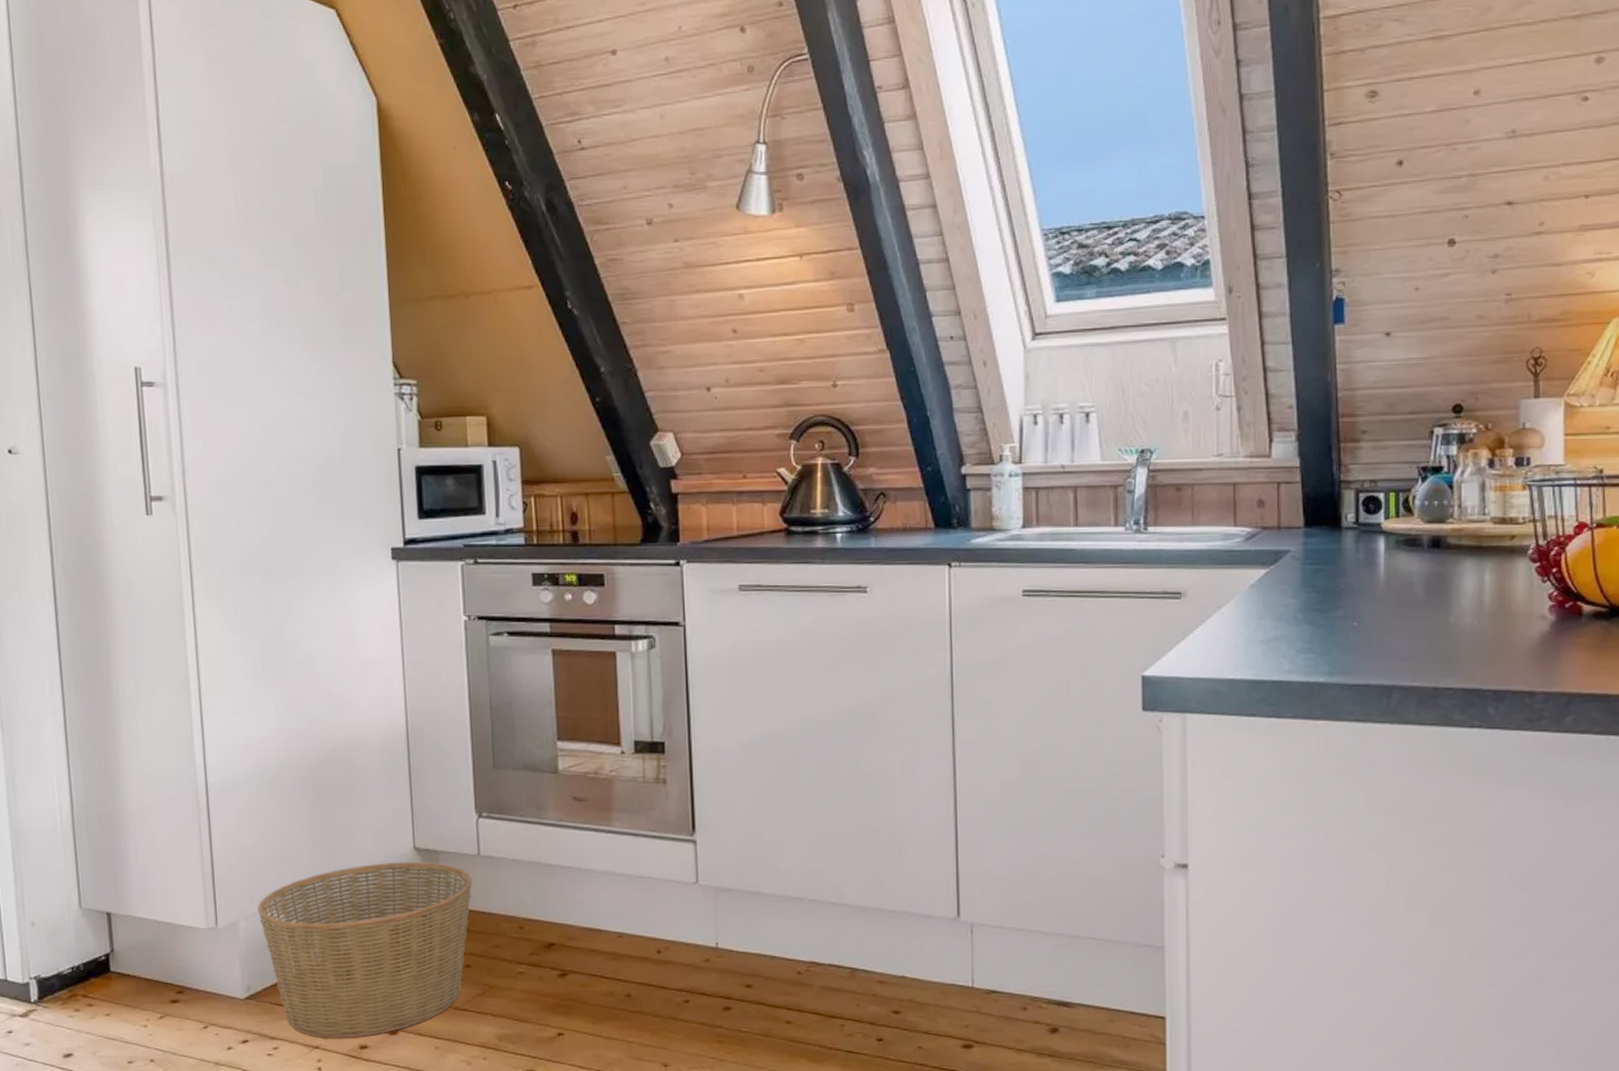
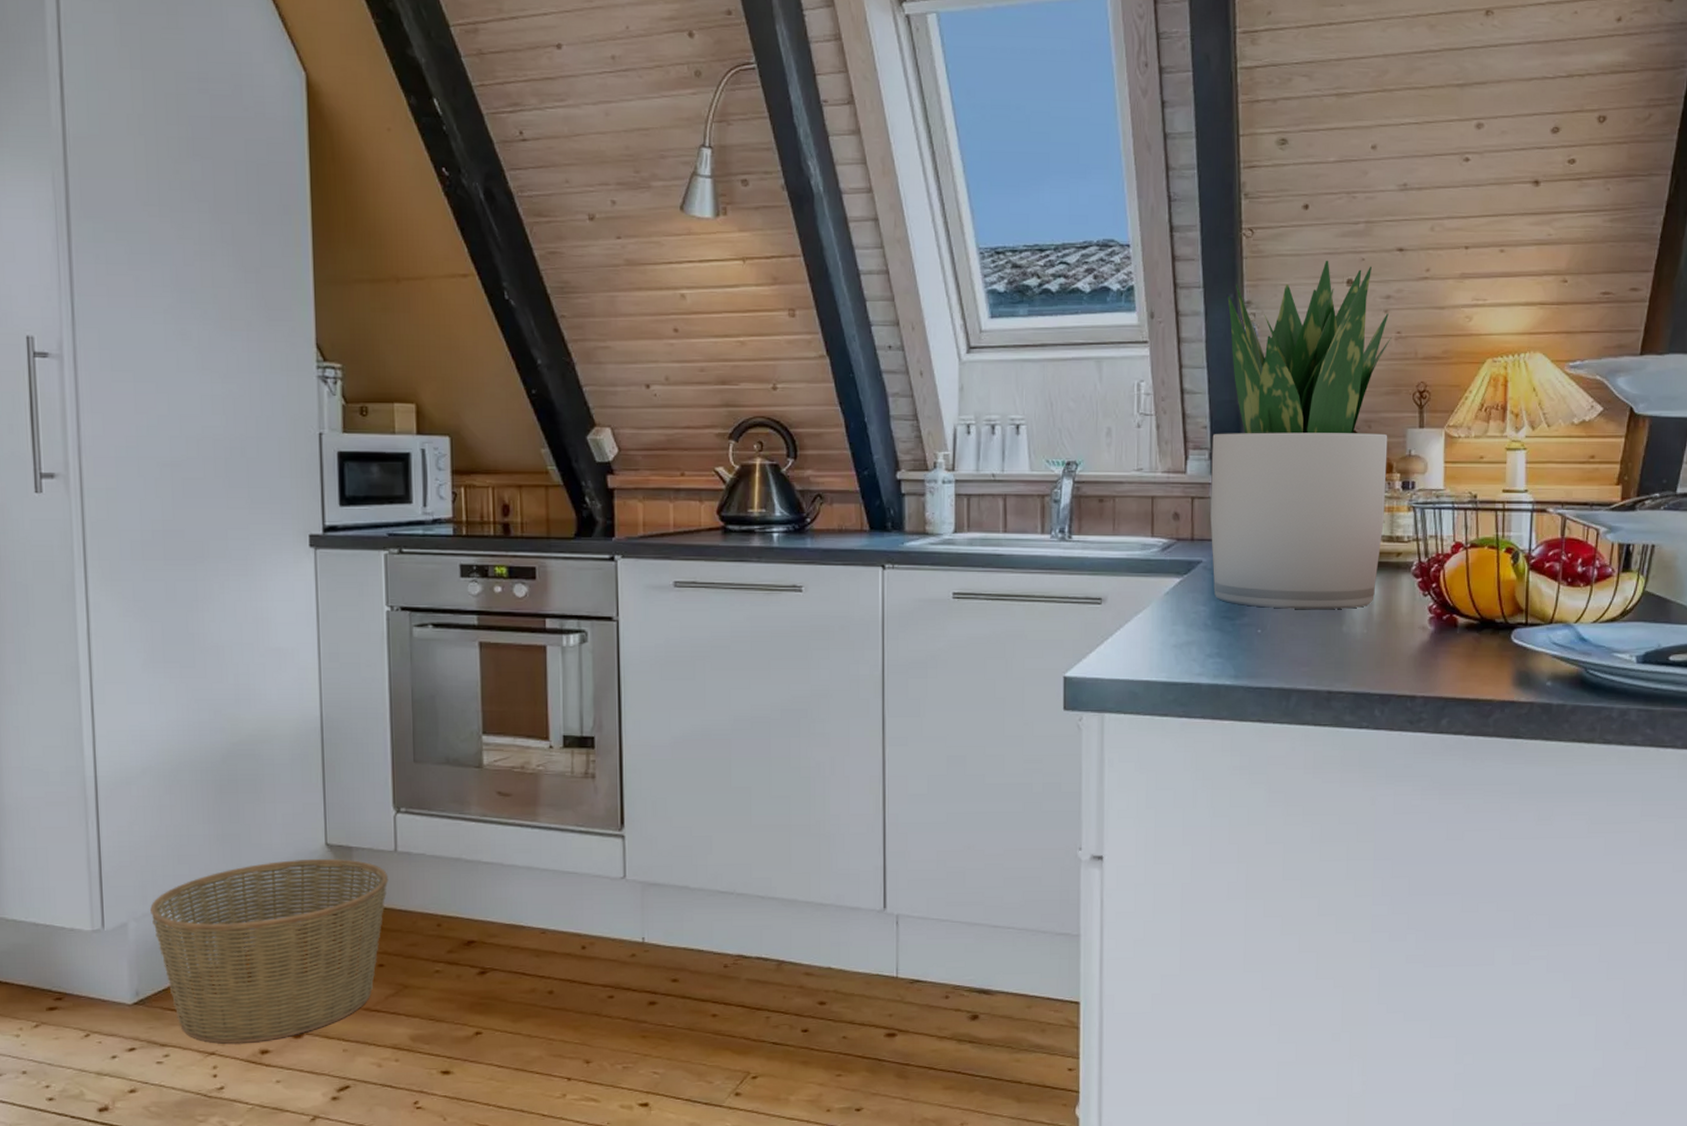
planter: none [1298,219,1500,600] -> present [1210,260,1391,609]

